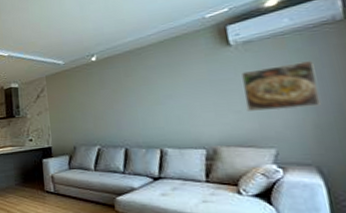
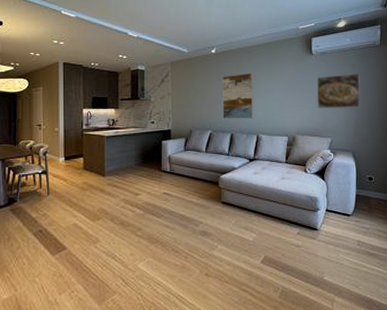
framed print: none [107,77,153,132] -> present [222,73,254,119]

